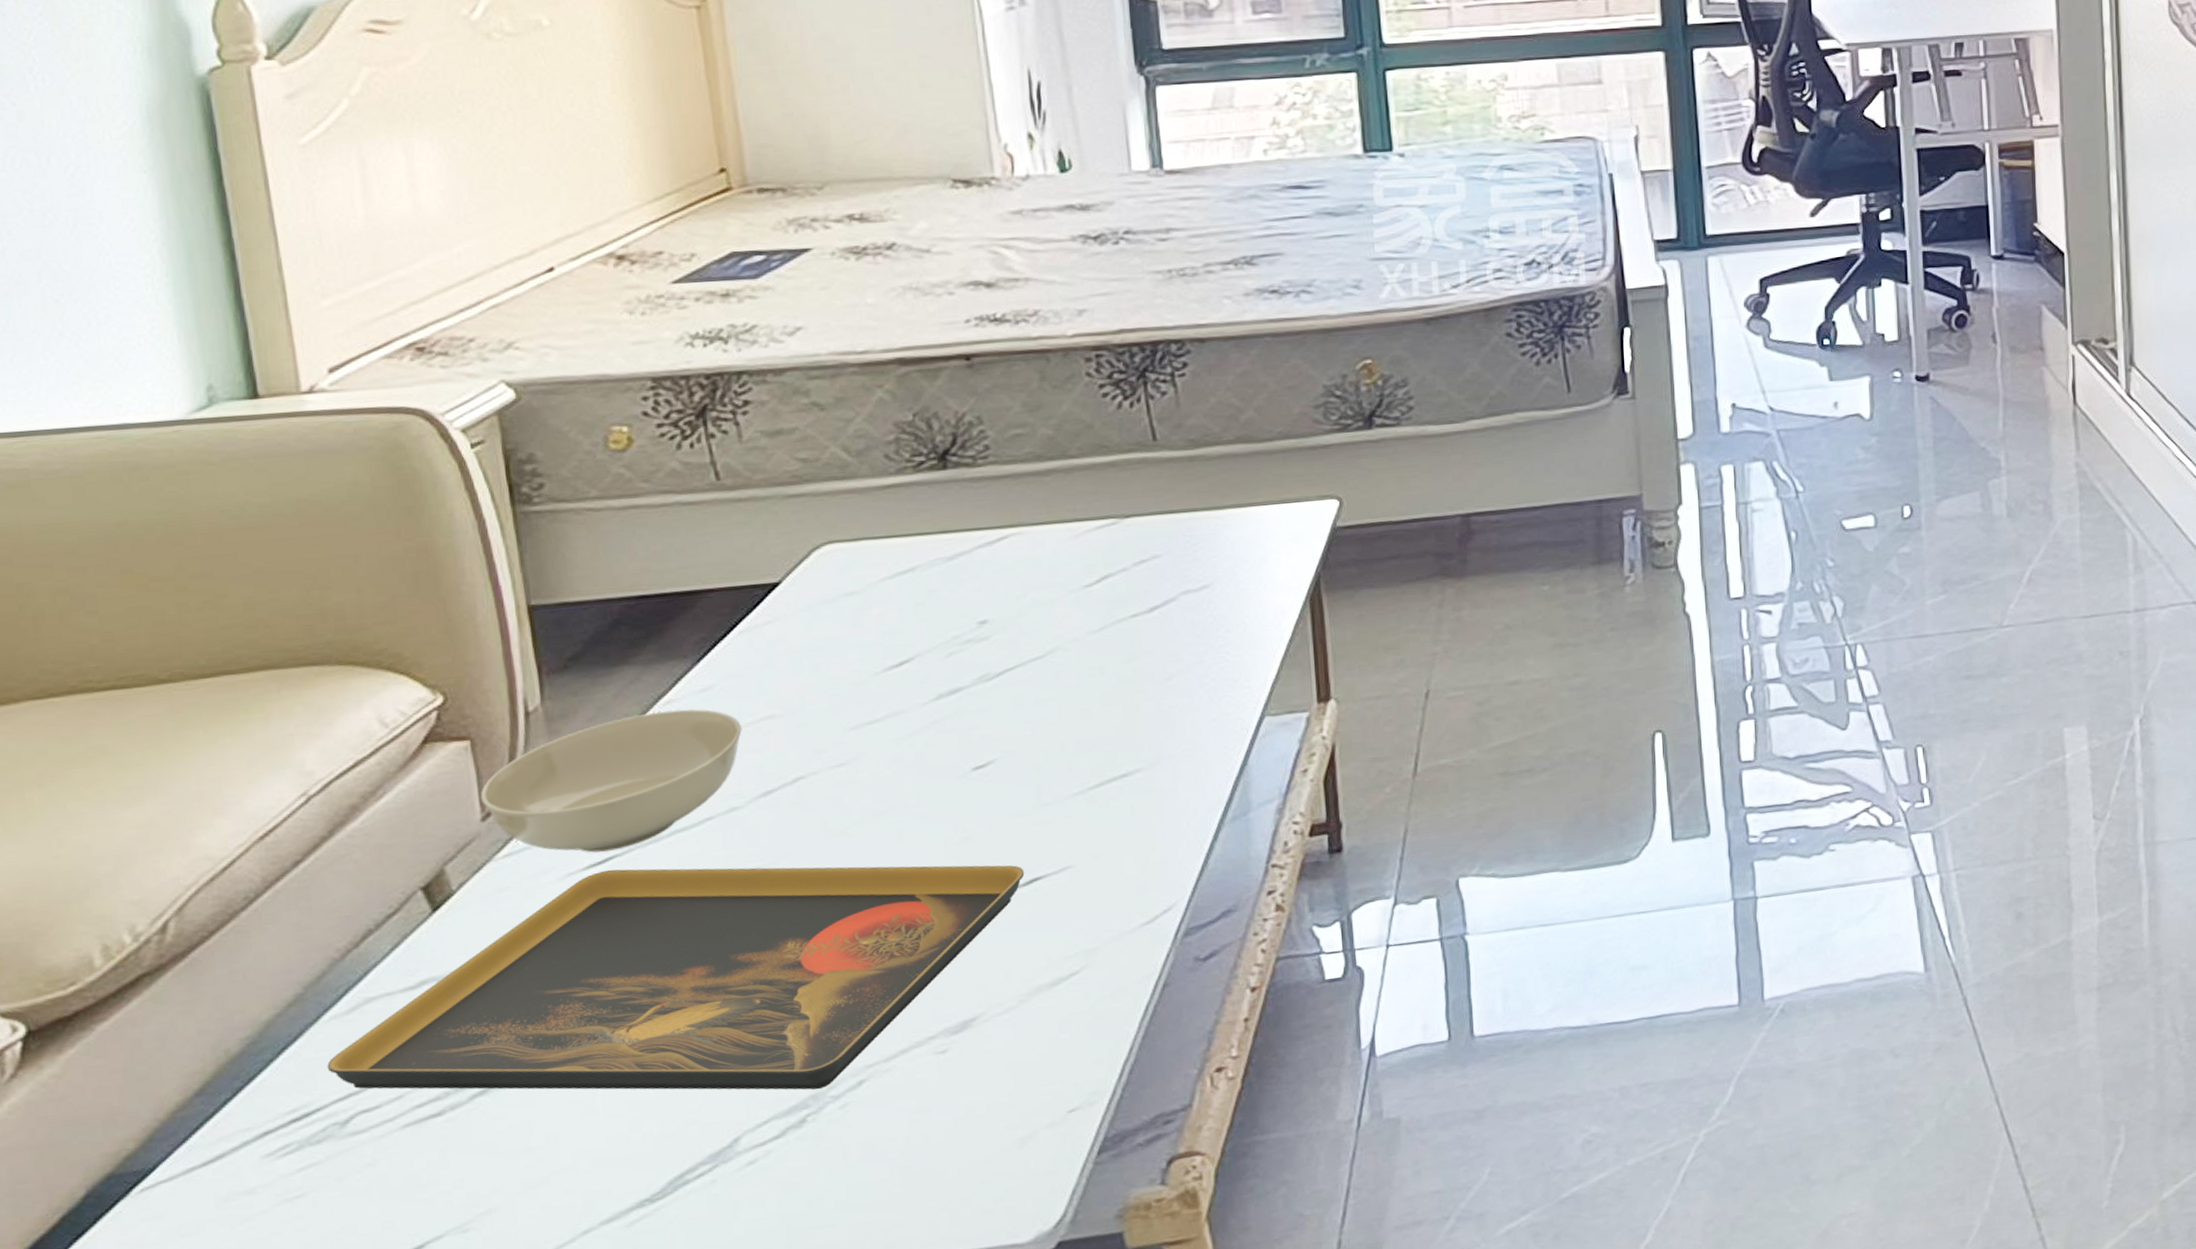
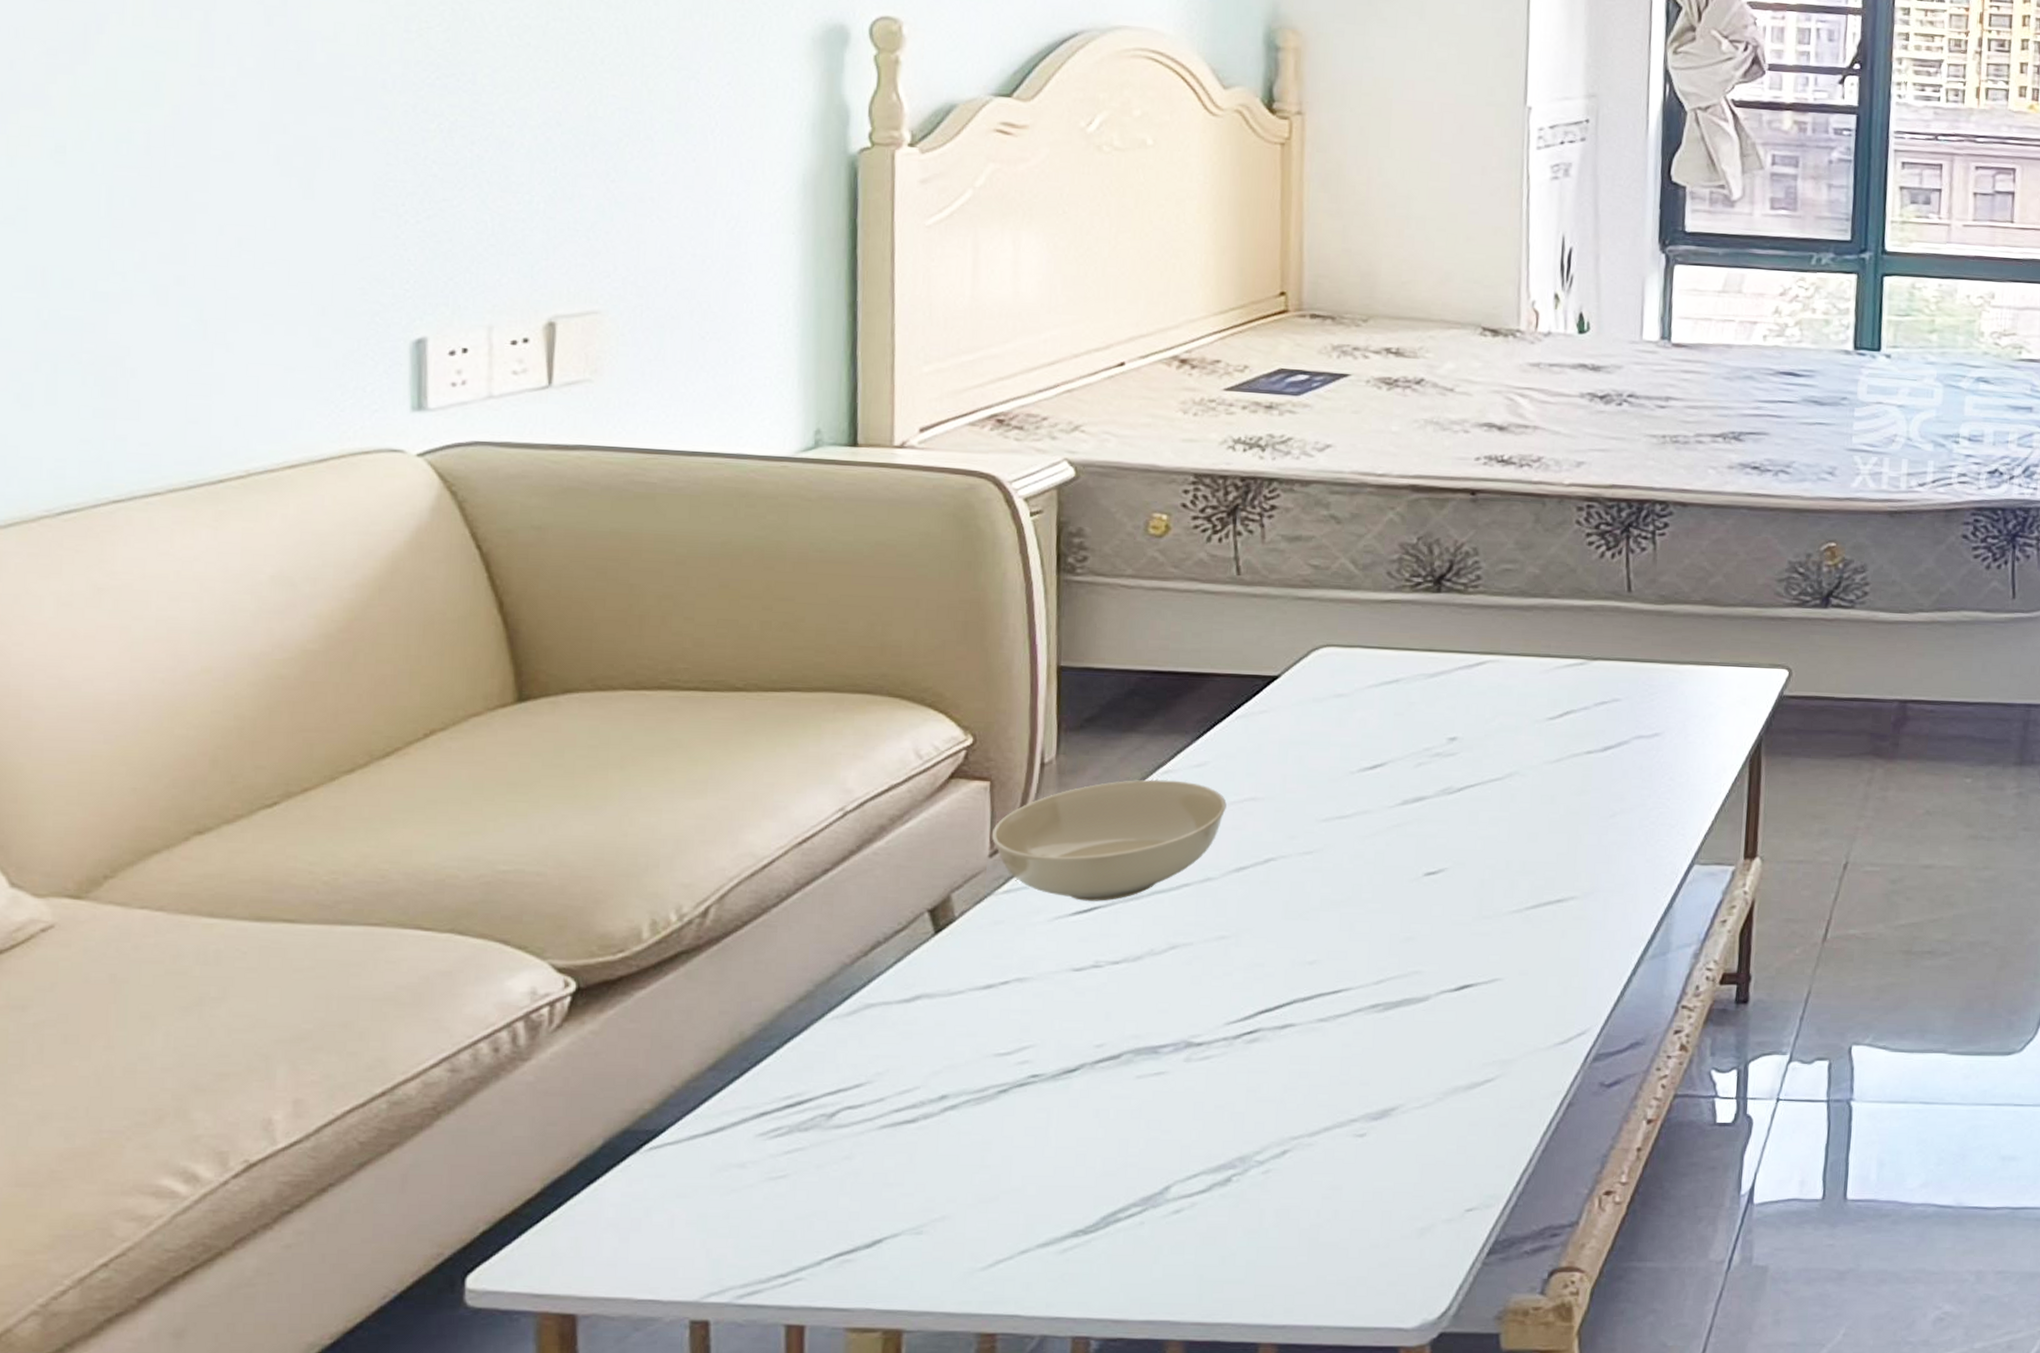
decorative tray: present [326,865,1025,1090] -> none [823,919,1458,1152]

